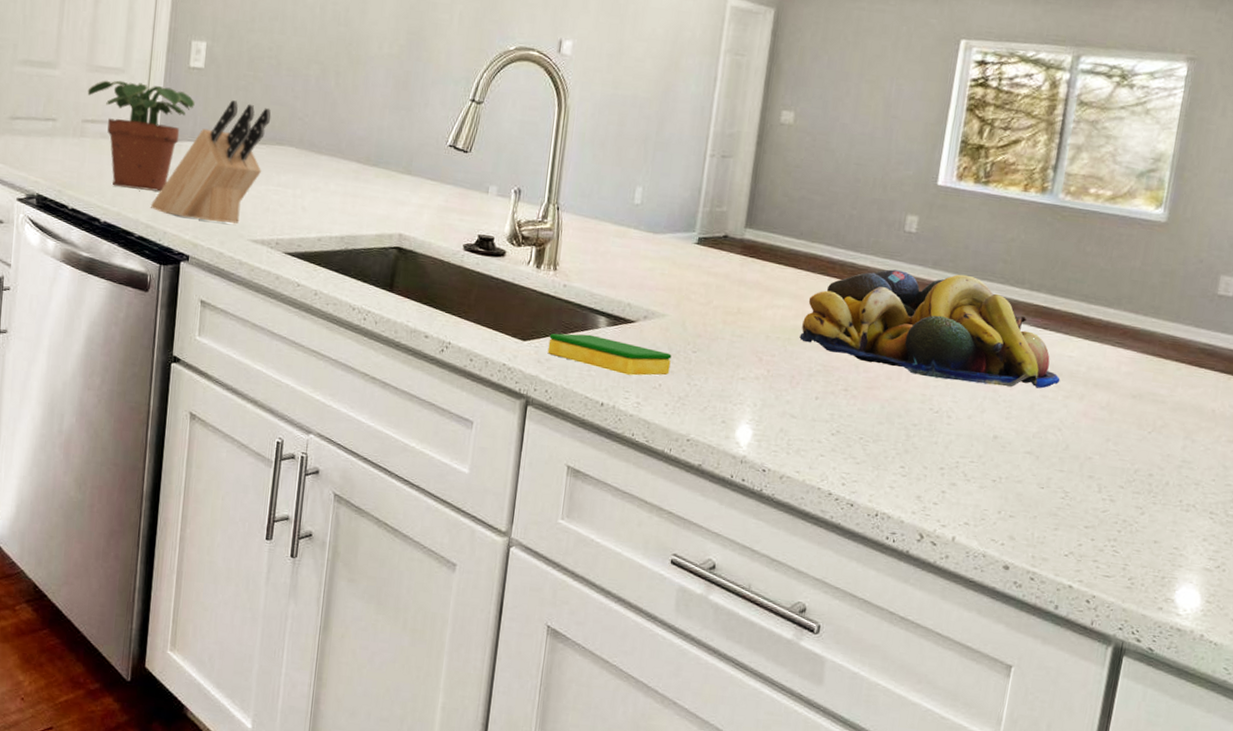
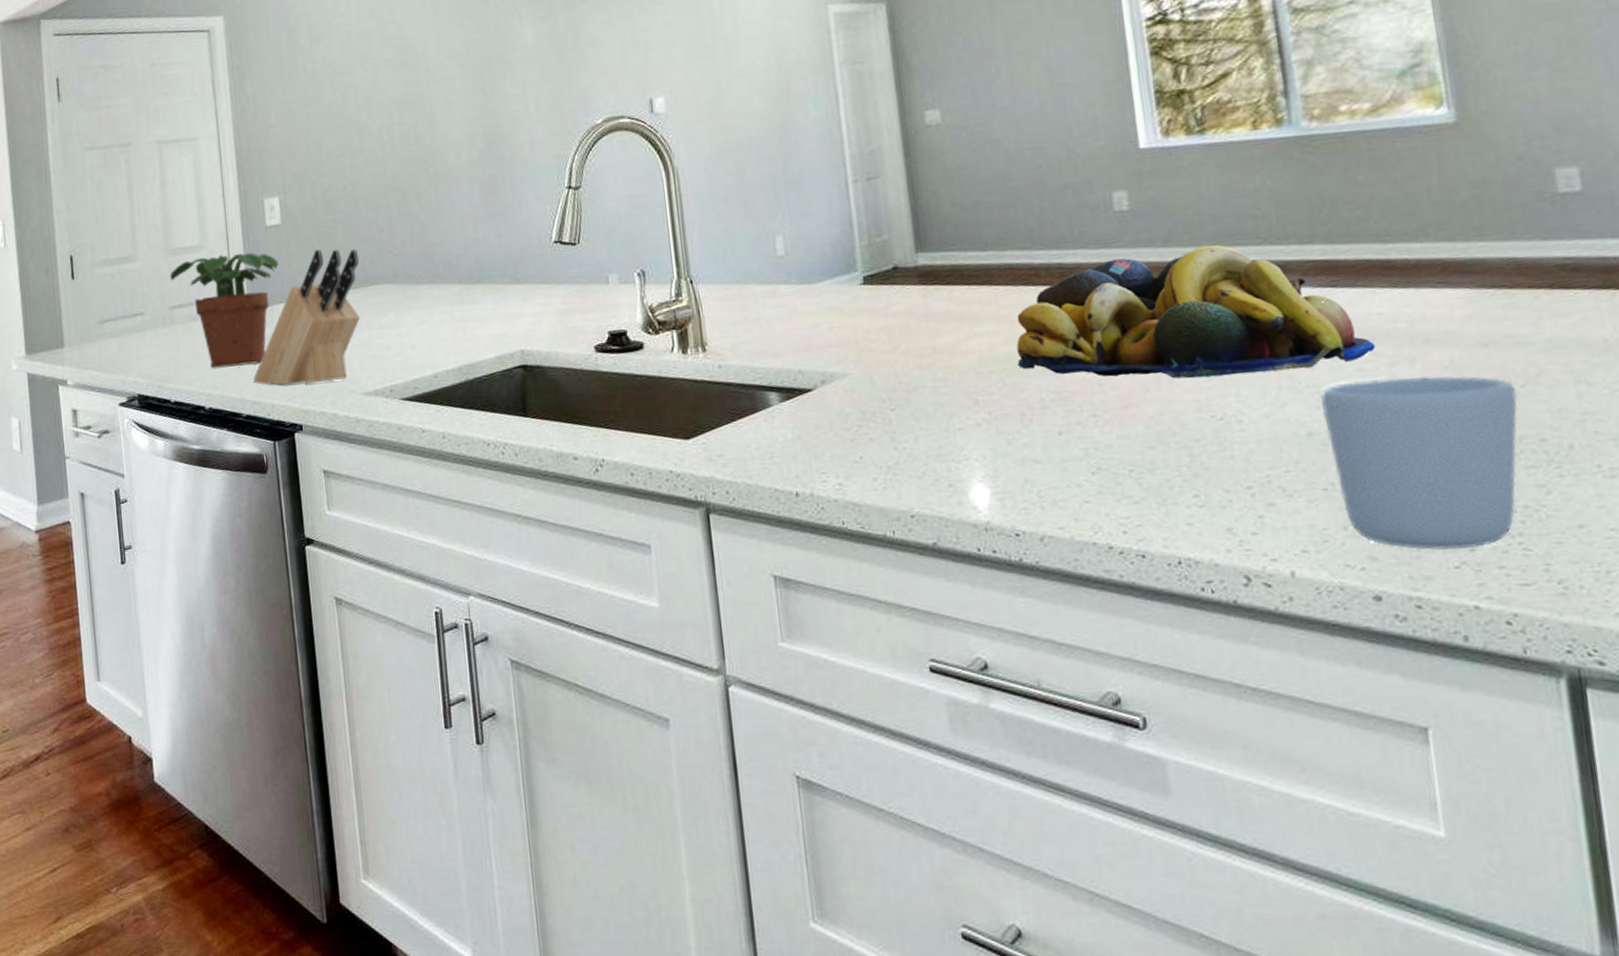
dish sponge: present [547,333,672,376] -> none [716,415,869,454]
mug: none [1003,403,1144,544] -> present [1319,376,1518,551]

